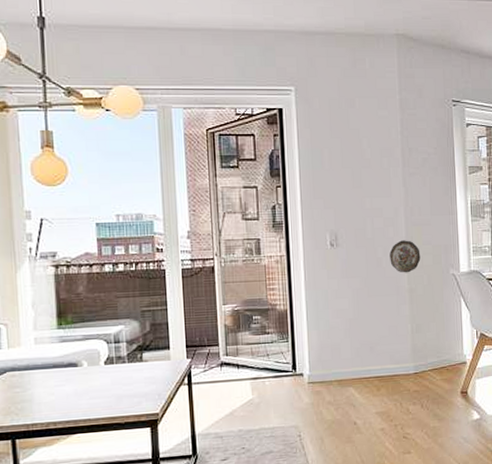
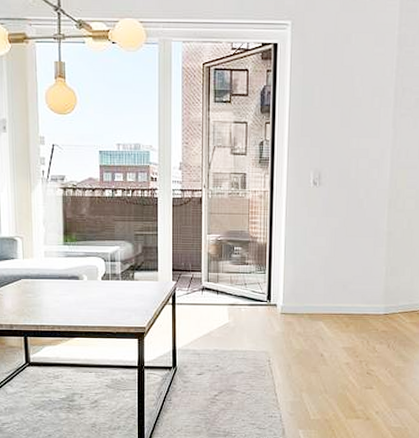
decorative plate: present [389,240,421,273] -> none [371,183,403,216]

